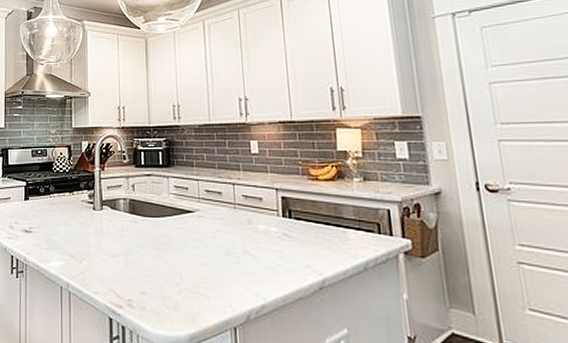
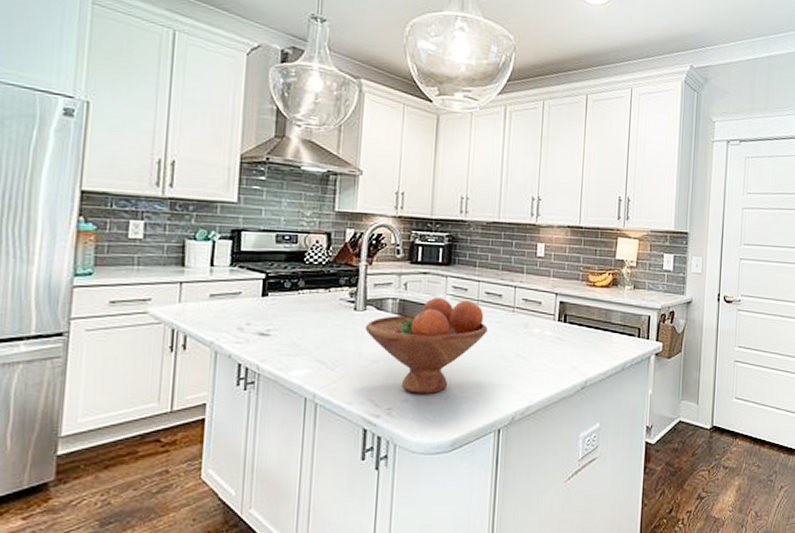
fruit bowl: none [103,196,212,287] -> present [365,296,488,394]

